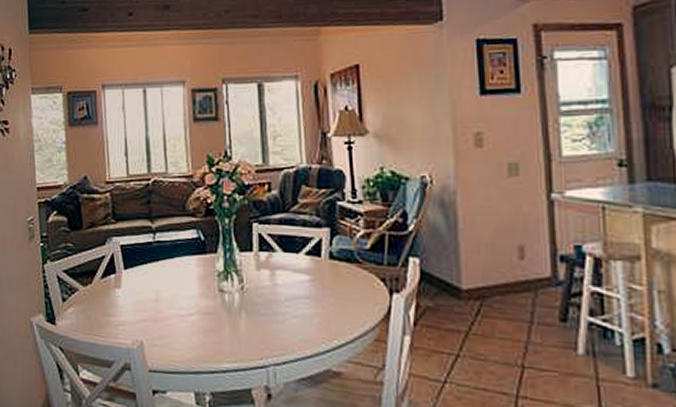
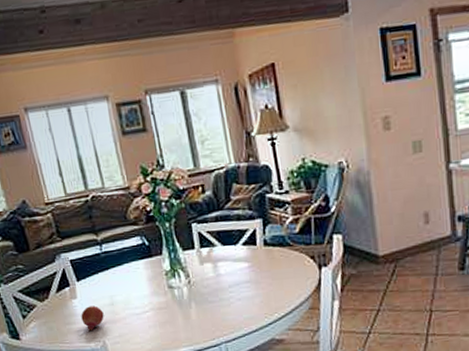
fruit: none [122,299,146,328] -> present [81,306,104,332]

